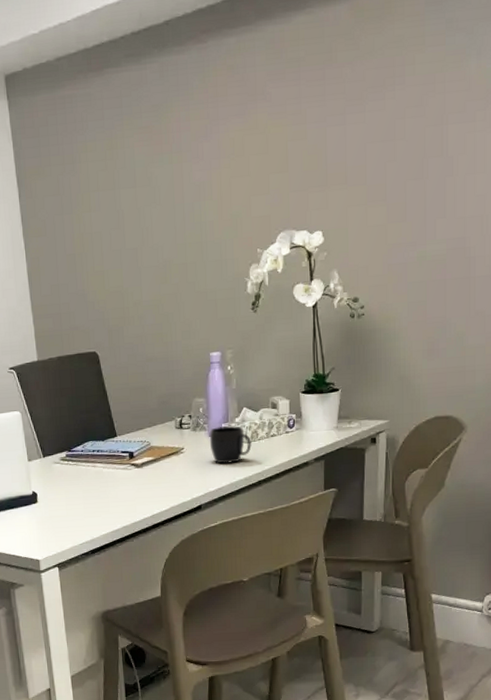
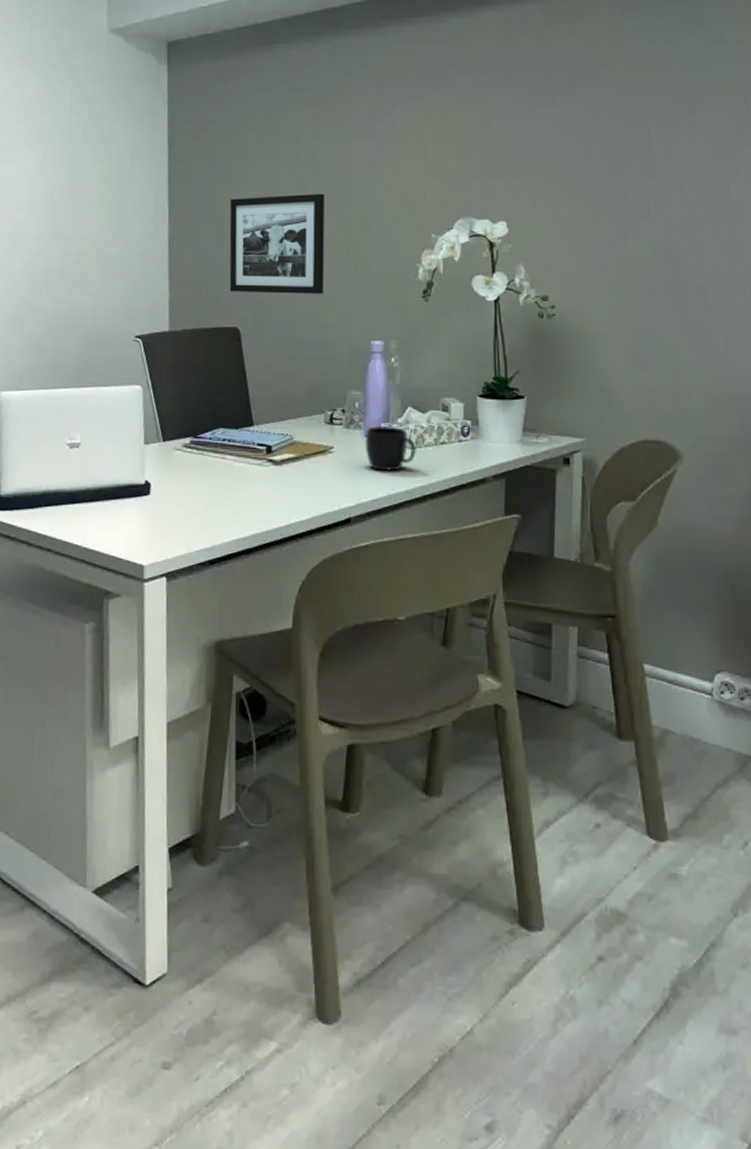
picture frame: none [79,218,168,320] -> present [229,193,325,294]

